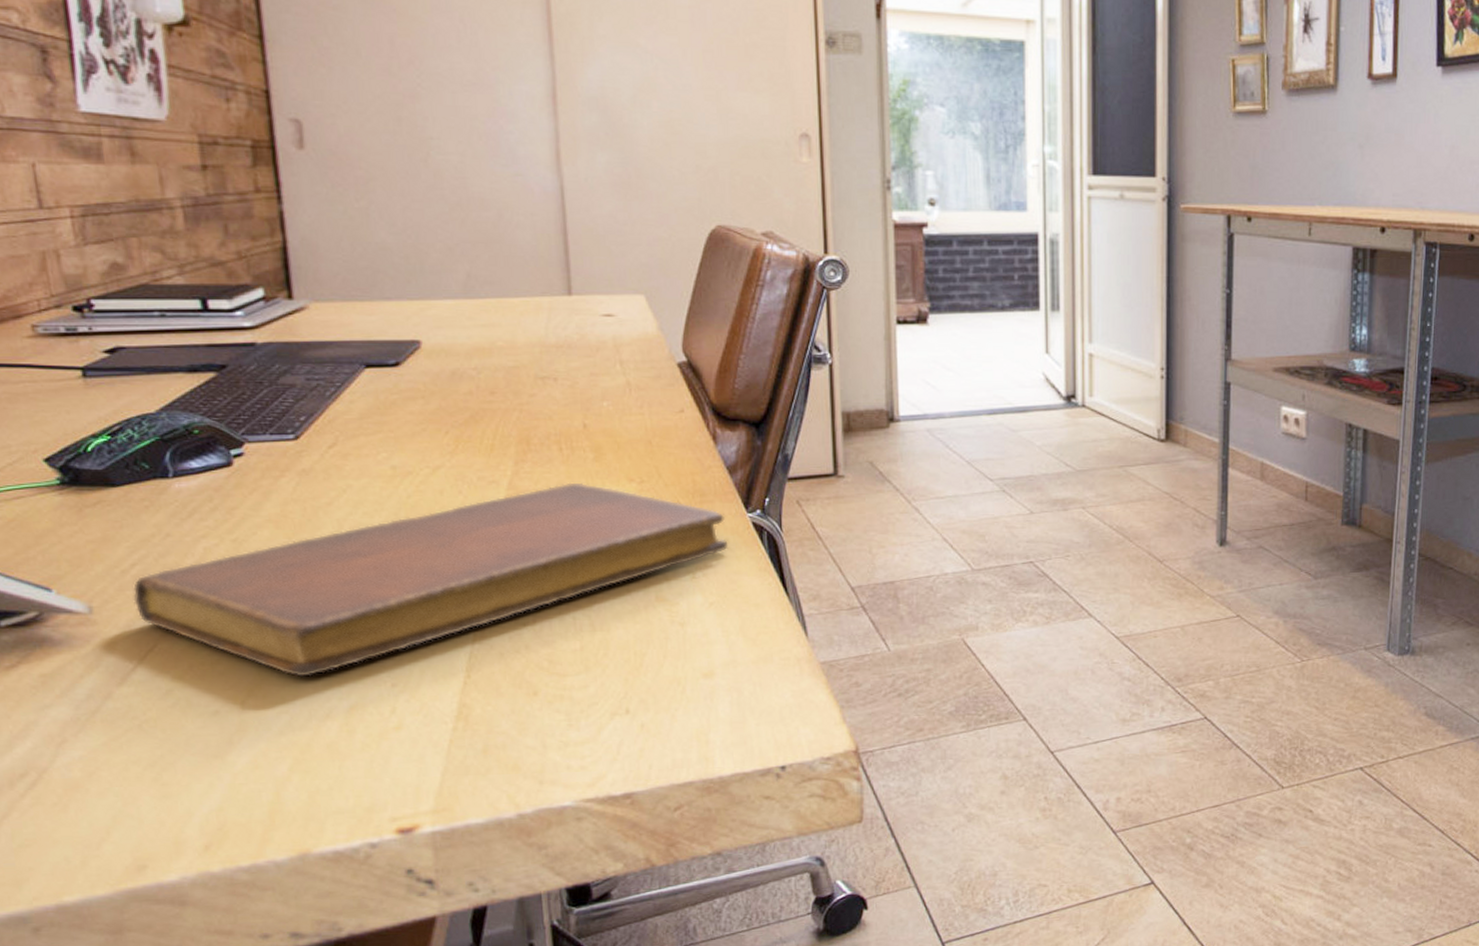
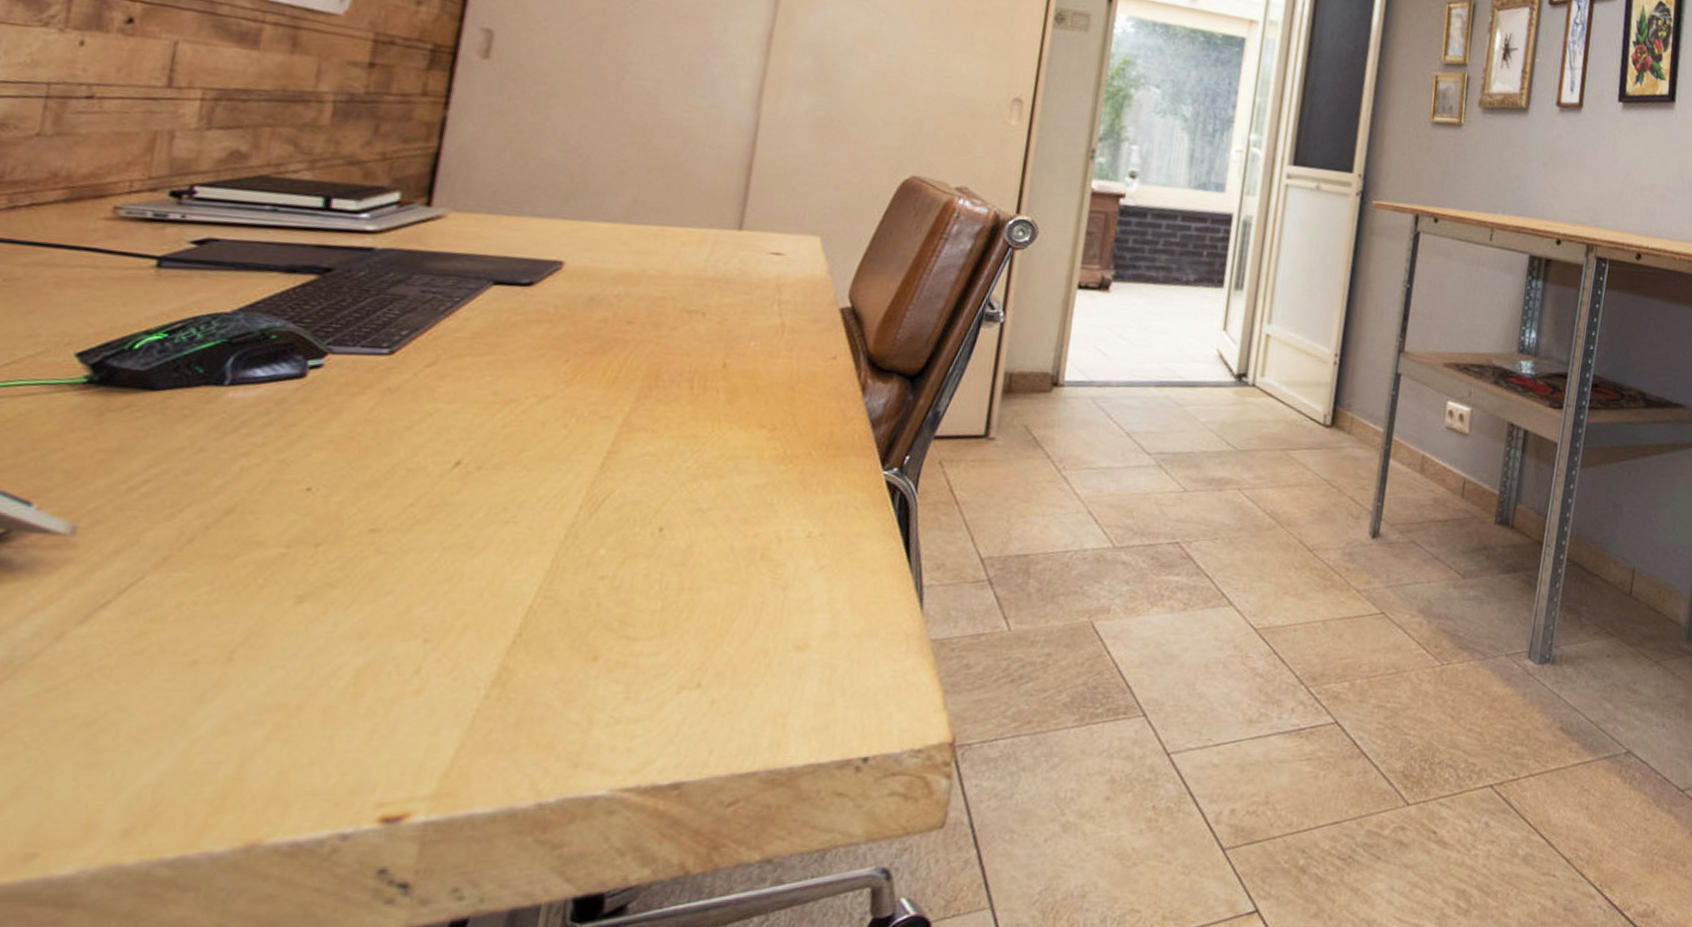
notebook: present [133,482,729,677] -> none [131,424,858,625]

